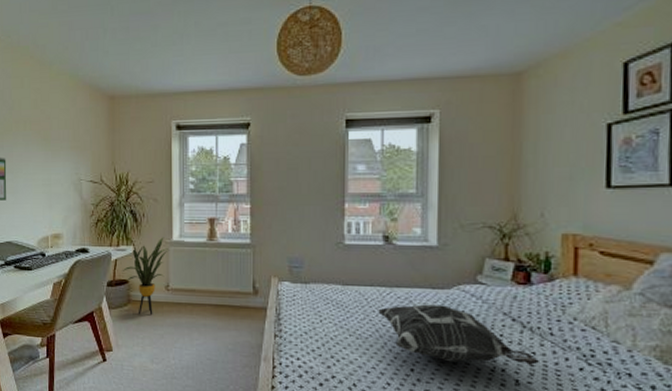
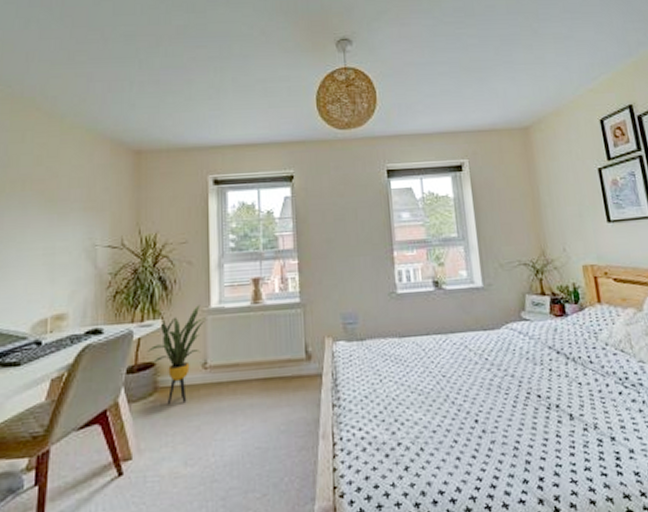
decorative pillow: present [378,304,541,366] -> none [436,346,587,405]

